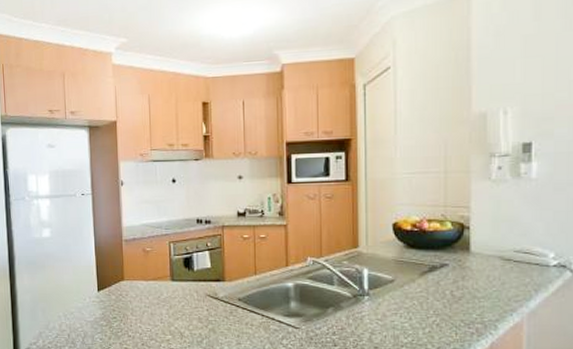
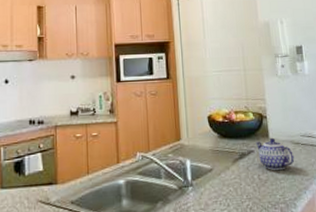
teapot: none [451,252,502,288] -> present [255,138,295,171]

